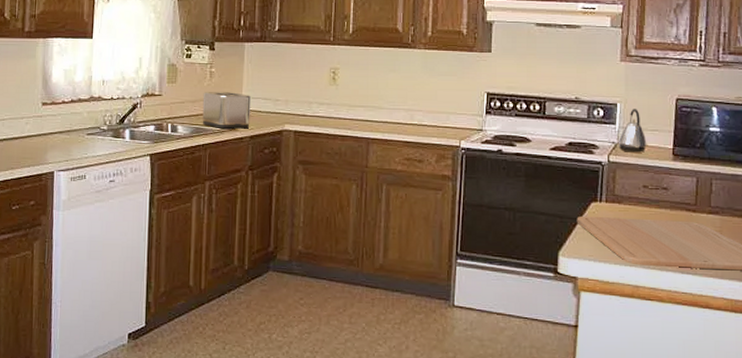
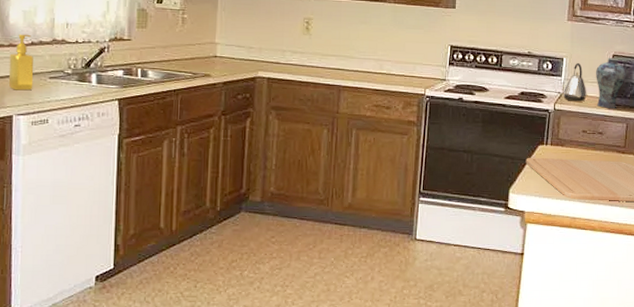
soap dispenser: none [50,92,73,147] -> present [8,34,34,91]
toaster: present [202,91,251,130] -> none [173,37,224,75]
vase: none [657,102,694,160] -> present [596,58,626,108]

